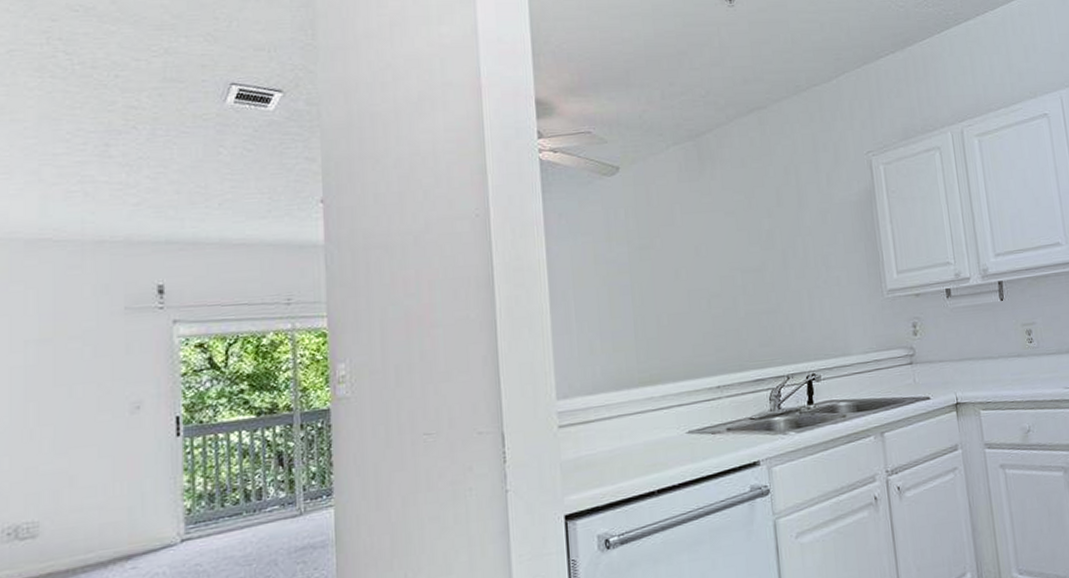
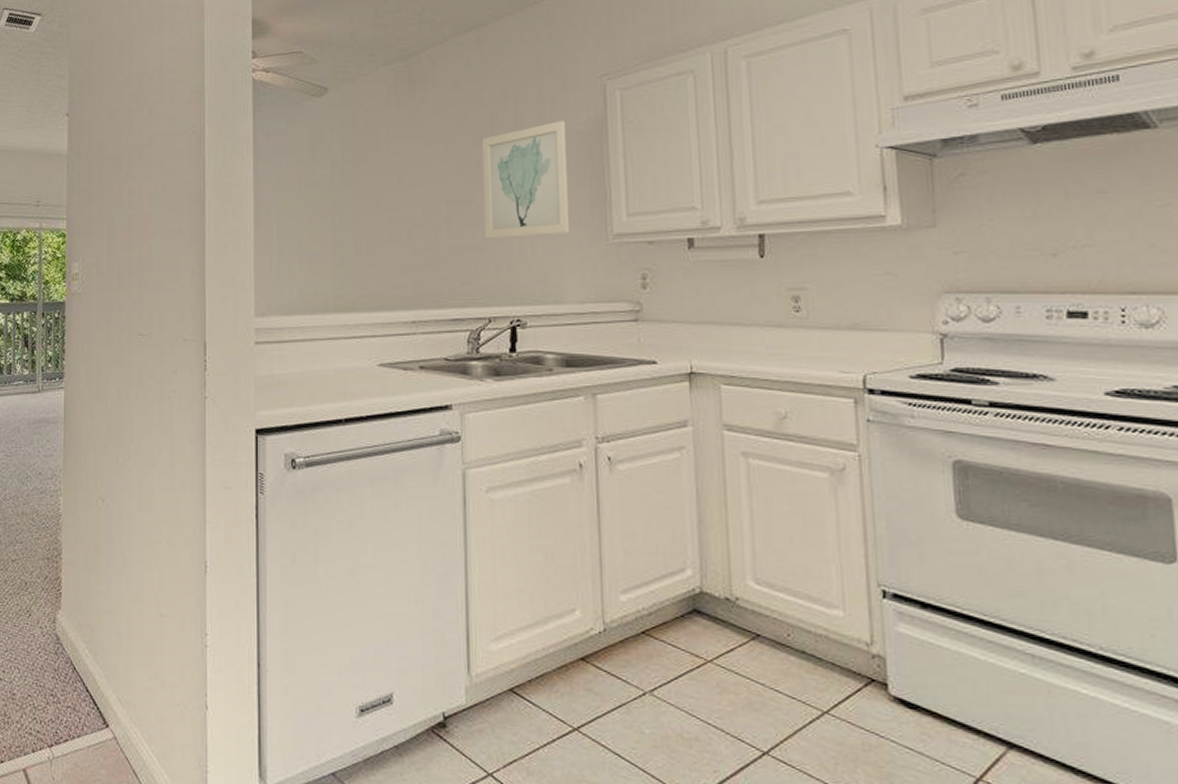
wall art: none [769,192,851,303] -> present [482,120,570,239]

